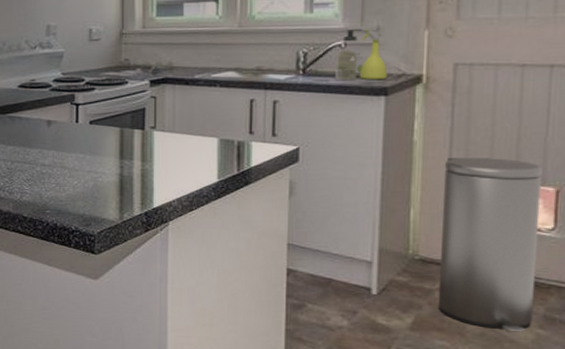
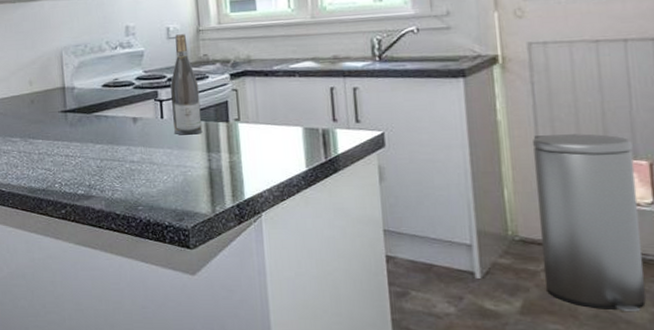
wine bottle: none [87,36,117,141] -> present [170,34,203,135]
soap dispenser: present [335,28,363,80] -> none [410,13,438,64]
spray bottle: present [359,29,388,80] -> none [433,14,464,63]

